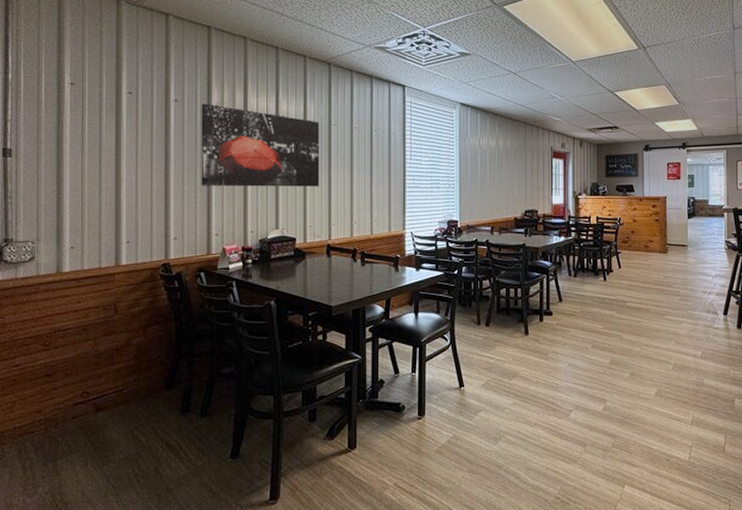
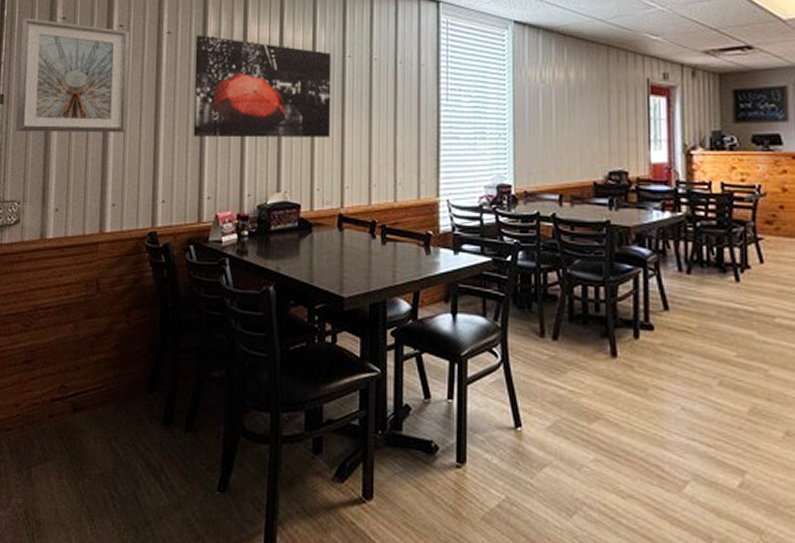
picture frame: none [26,81,139,183] -> present [15,17,130,133]

